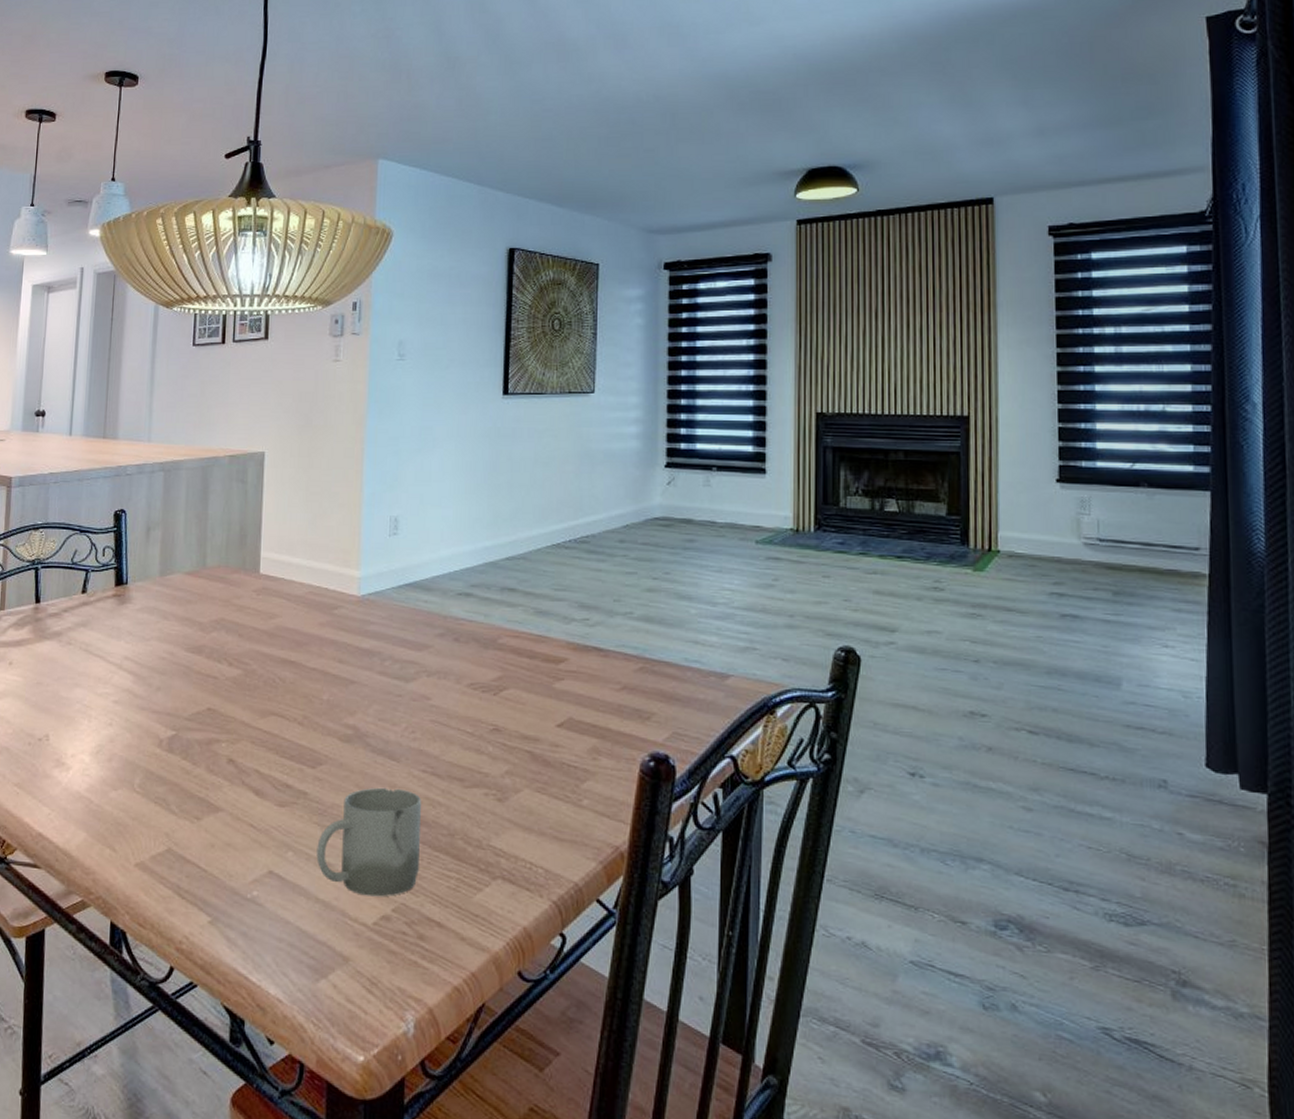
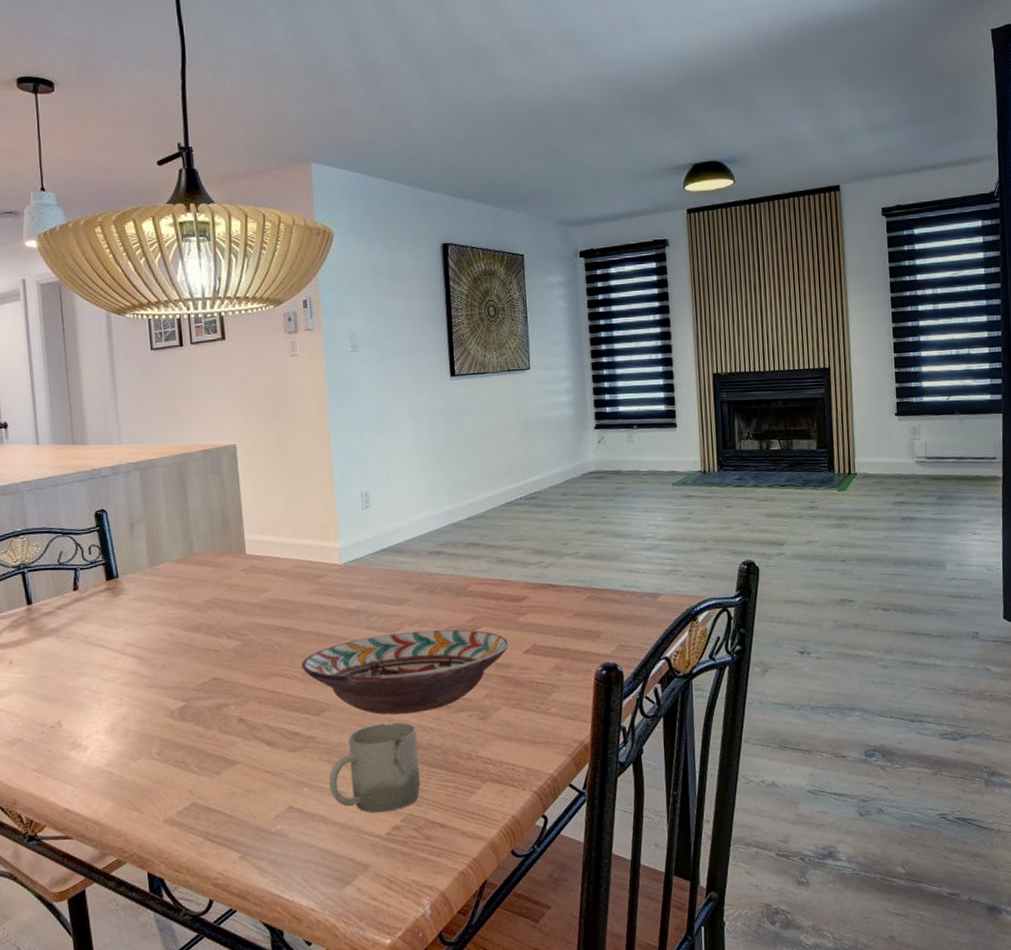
decorative bowl: none [303,683,540,782] -> present [302,629,509,715]

